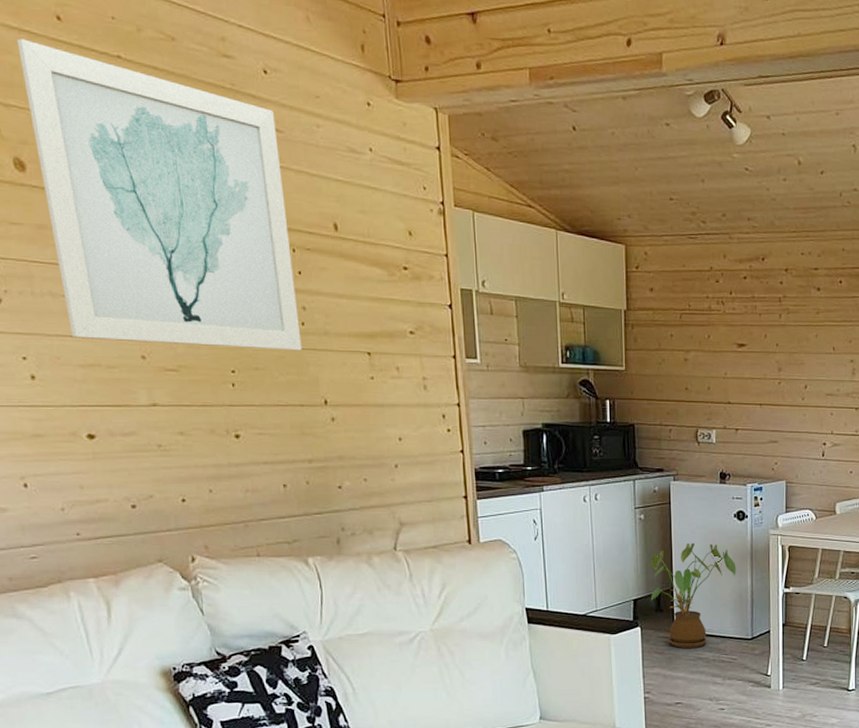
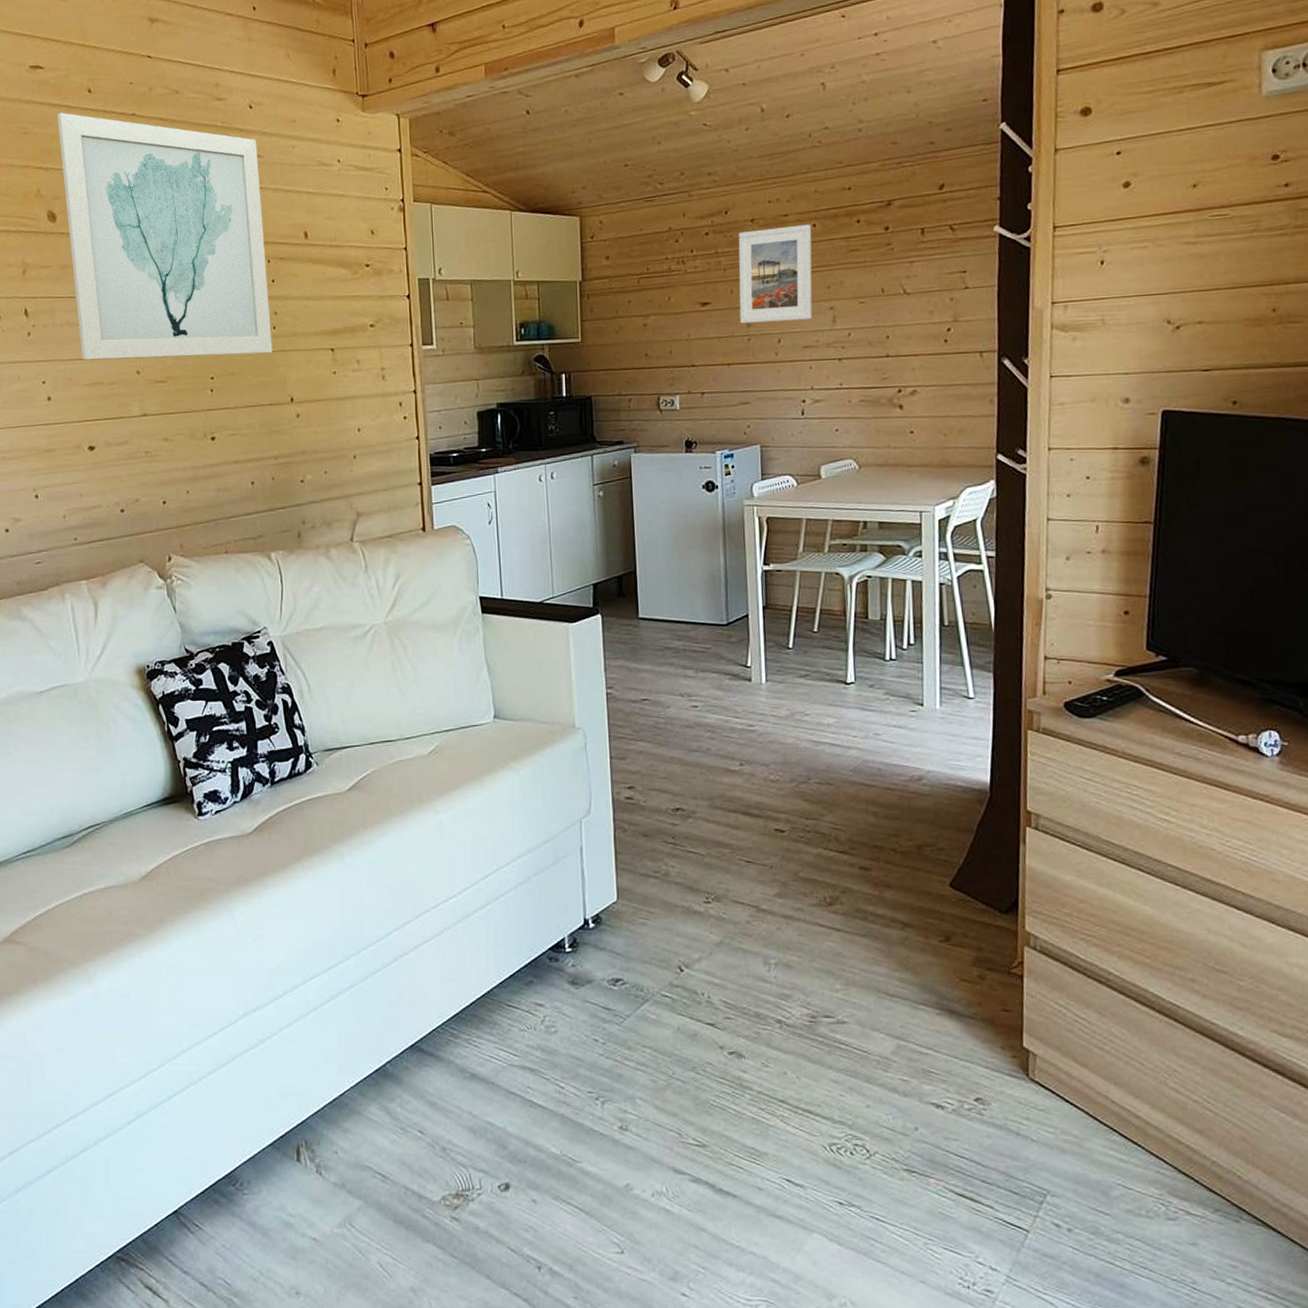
house plant: present [650,542,736,648] -> none [611,519,707,637]
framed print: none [772,279,838,369] -> present [738,224,813,324]

